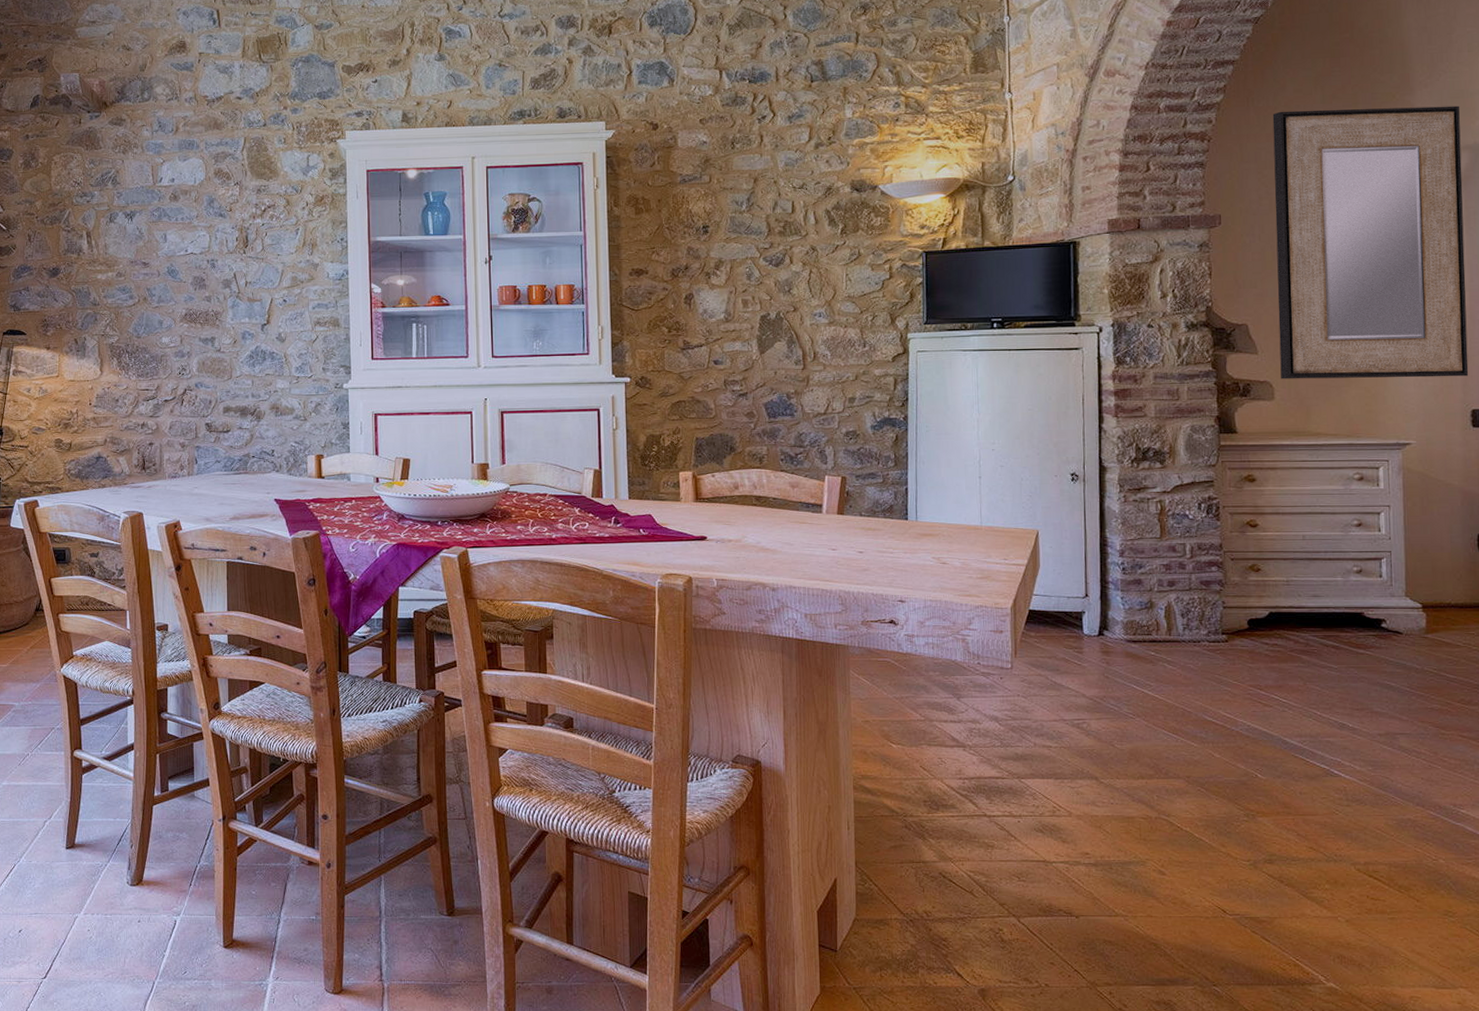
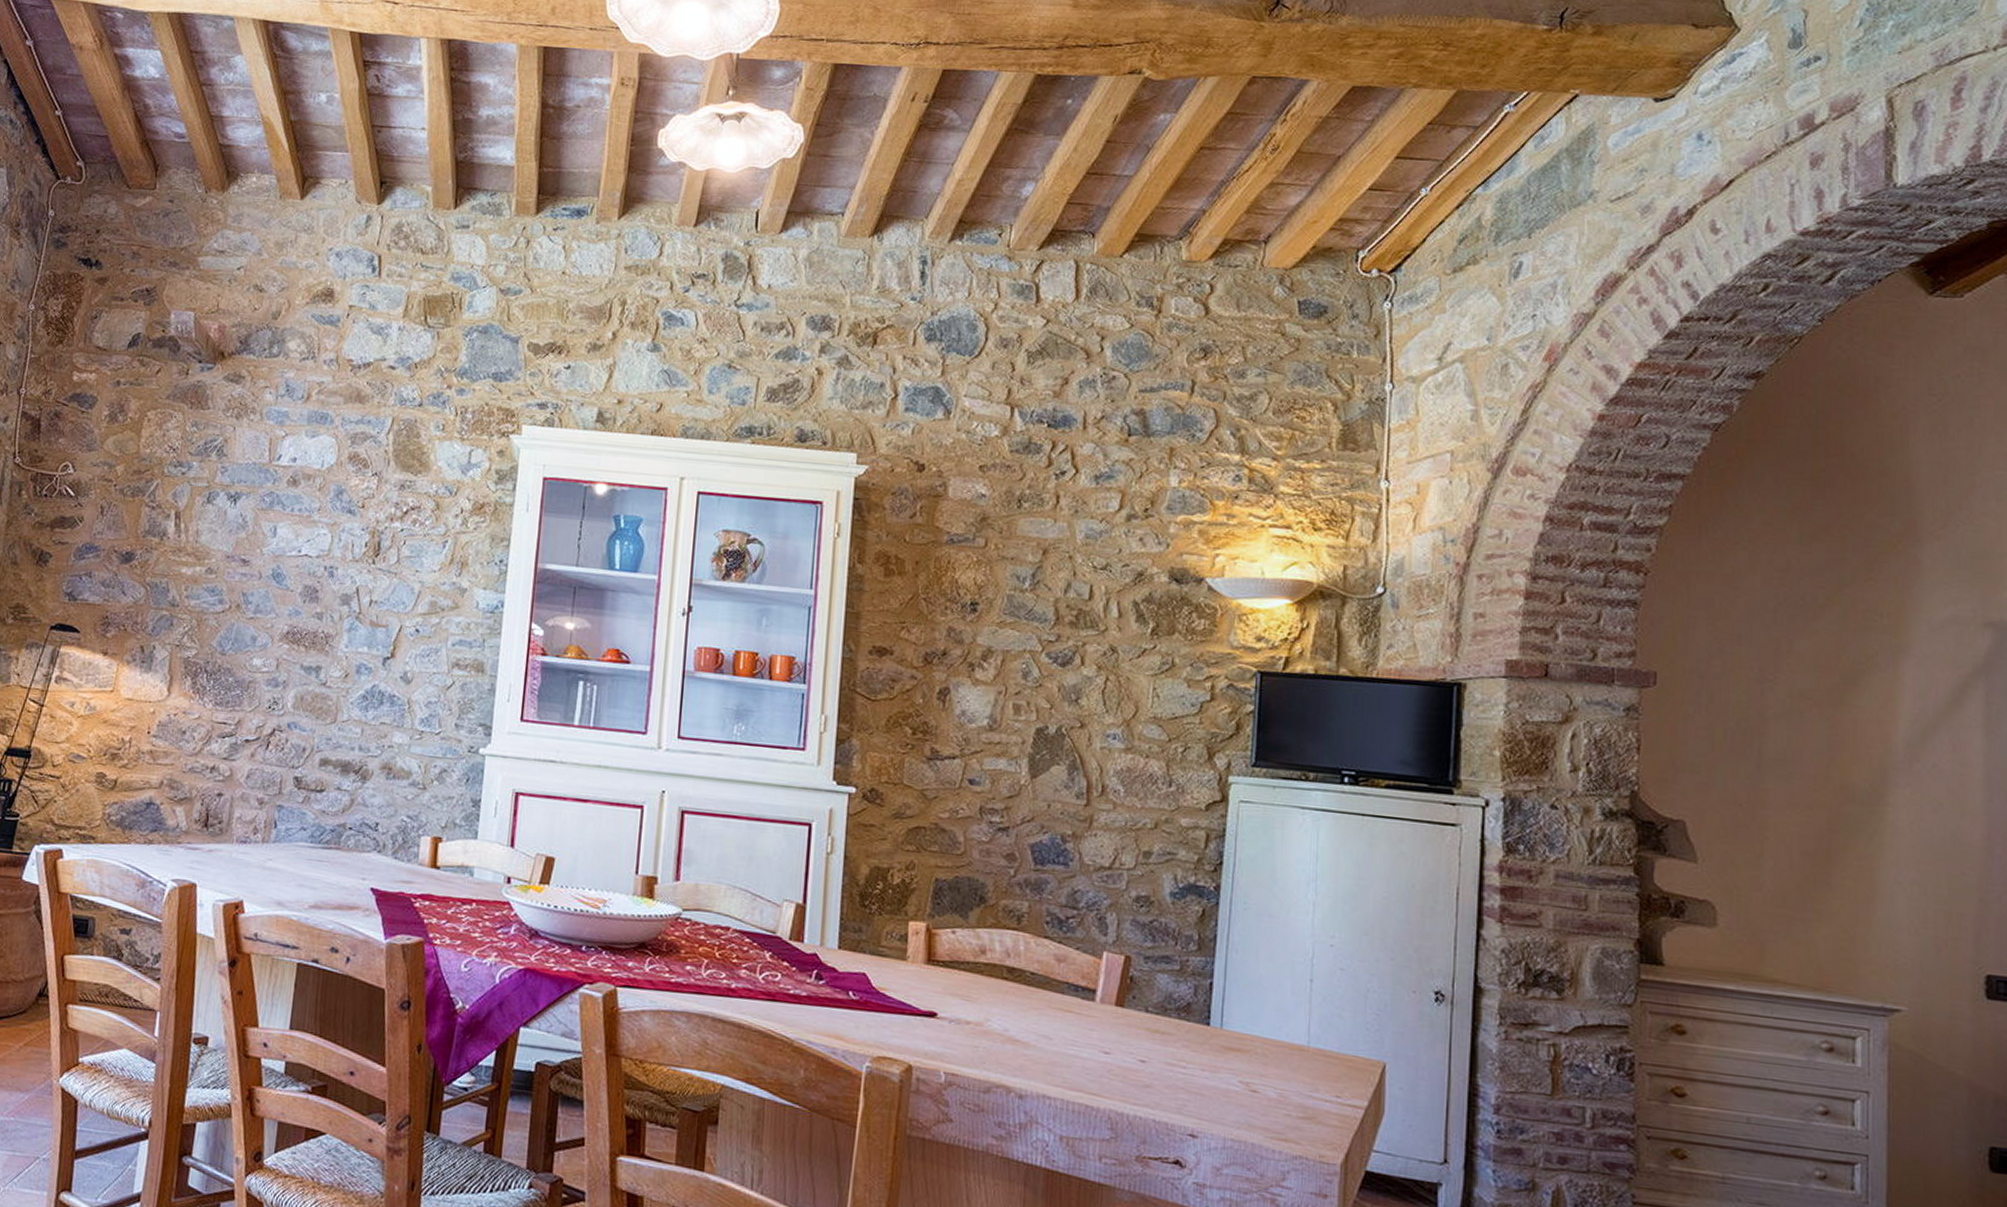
home mirror: present [1272,105,1469,379] -> none [1727,547,1984,929]

